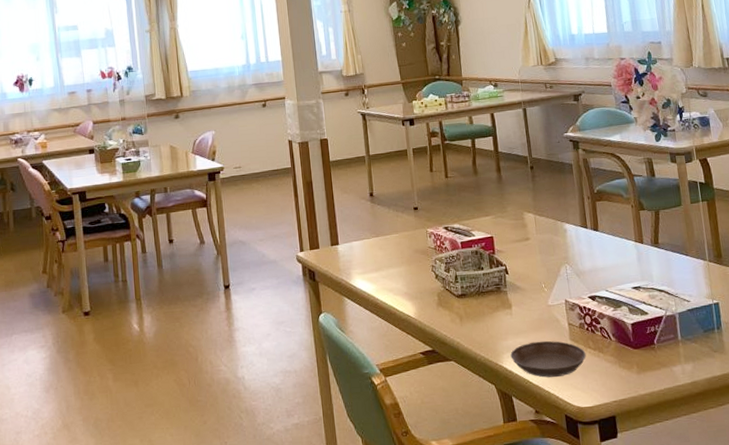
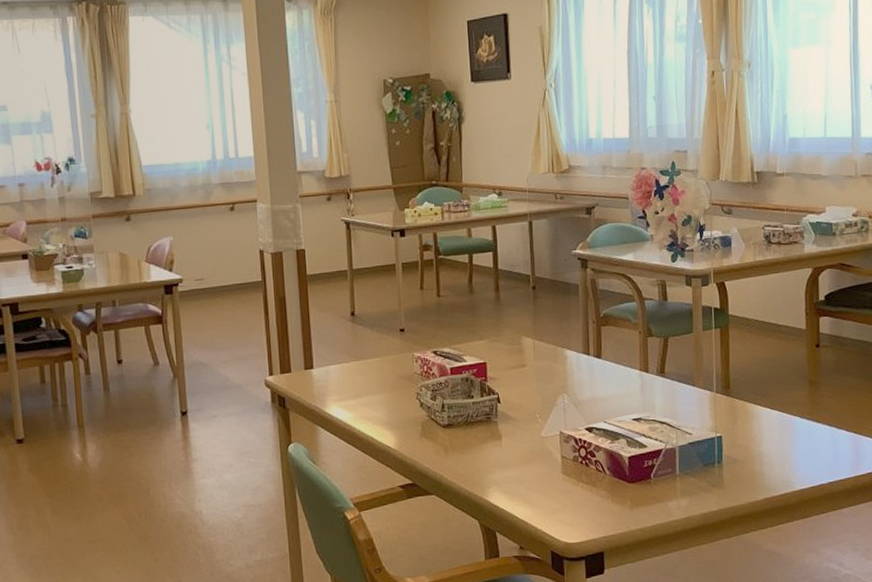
saucer: present [510,340,586,378] -> none [497,474,578,513]

